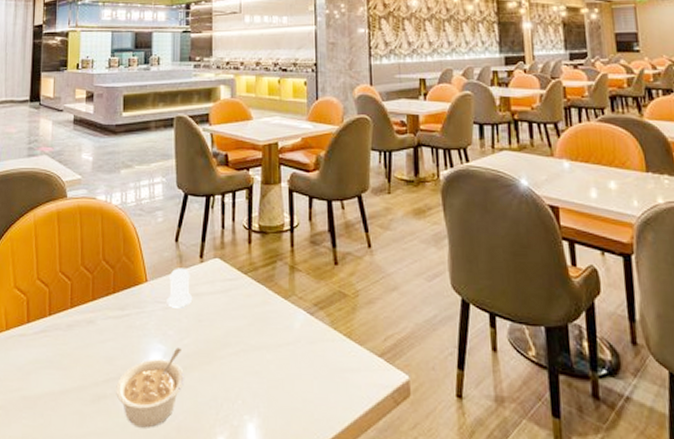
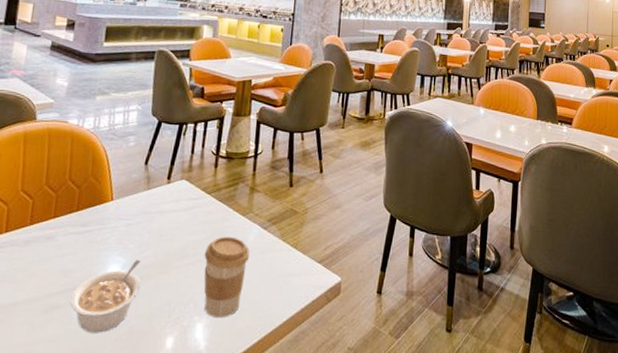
salt shaker: present [167,268,193,308] -> none [130,188,157,224]
coffee cup: none [248,322,298,418] -> present [204,236,250,317]

